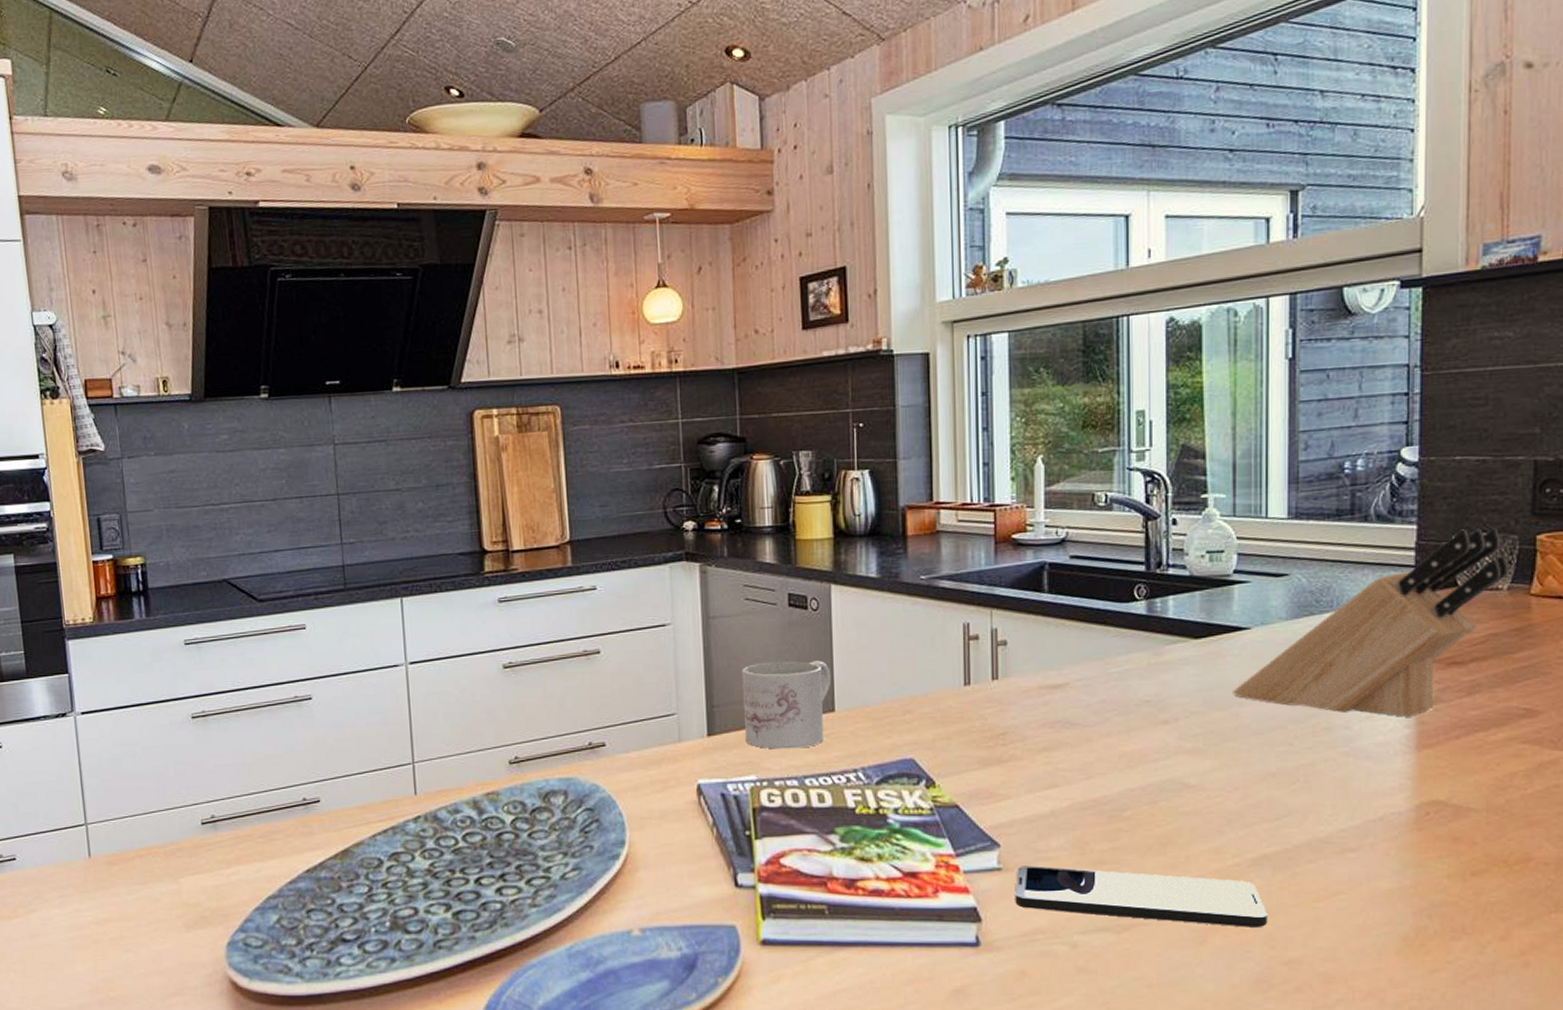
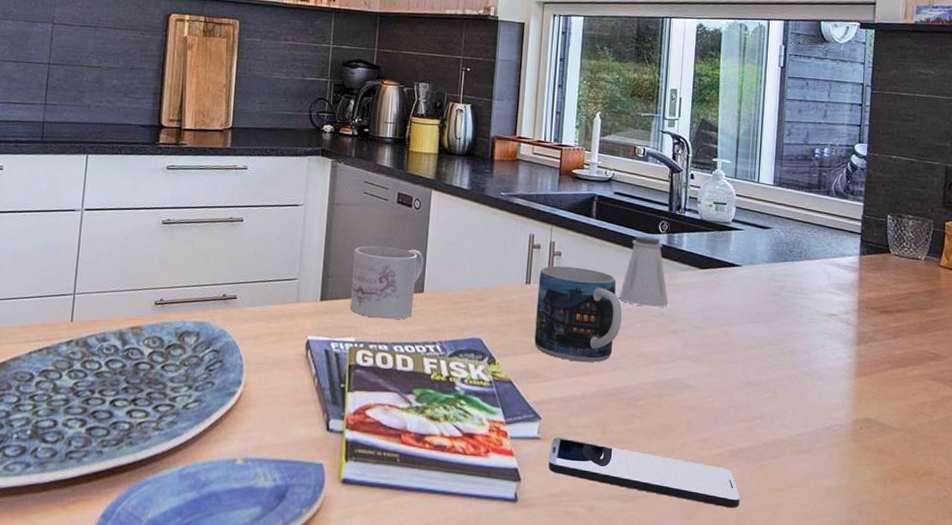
mug: none [980,656,1094,773] -> present [534,265,622,363]
saltshaker: none [1089,606,1155,695] -> present [619,236,669,308]
knife block: present [1232,529,1510,717] -> none [725,210,926,350]

